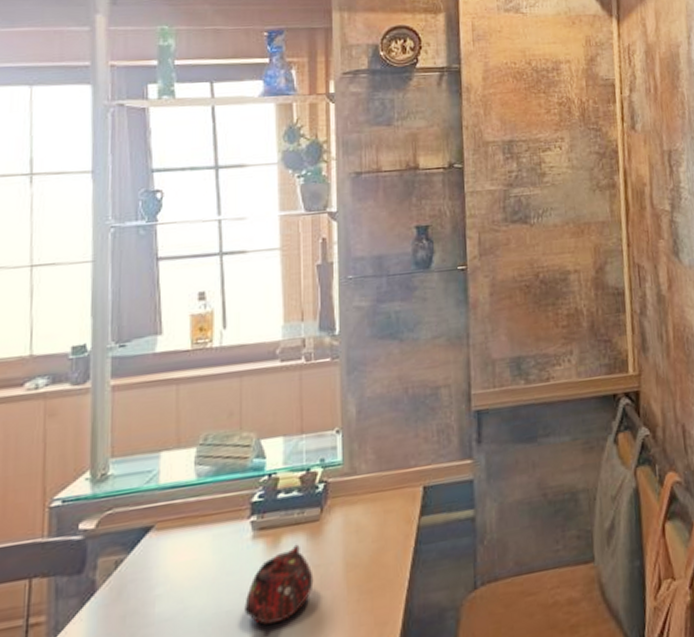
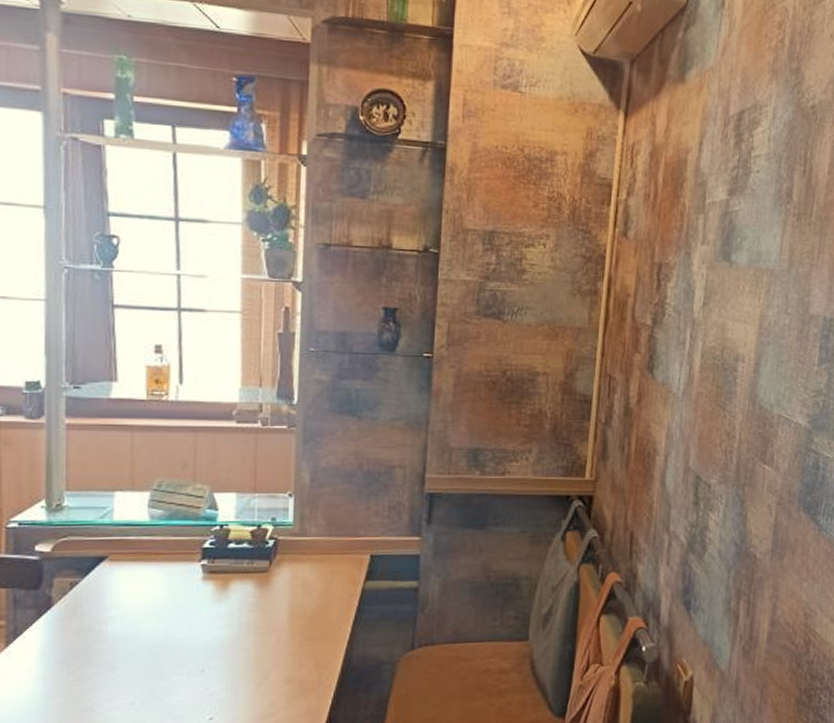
teapot: present [245,544,314,625] -> none [193,590,260,655]

